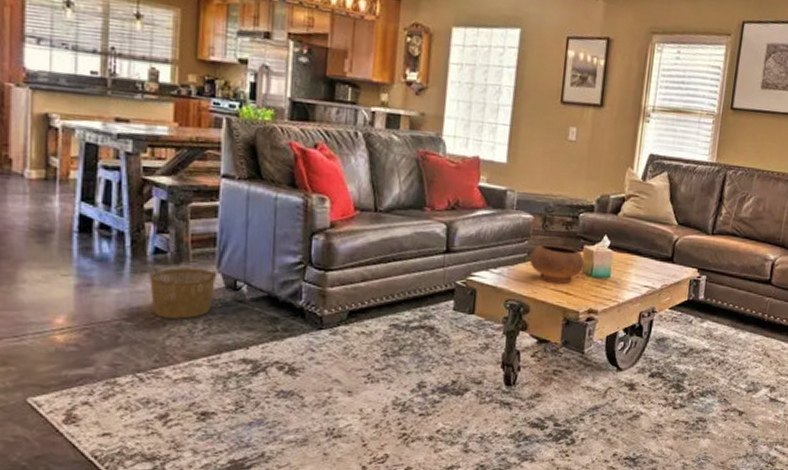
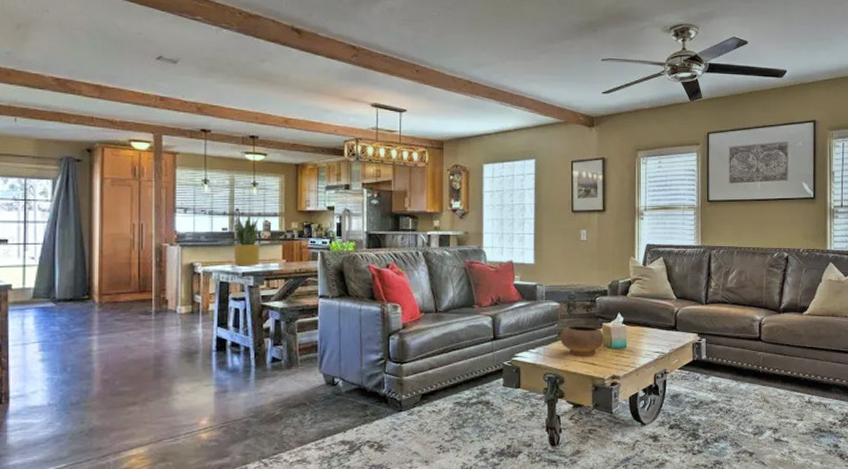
planter: none [104,58,144,127] -> present [232,215,260,266]
basket: present [149,267,218,319] -> none [269,370,320,413]

